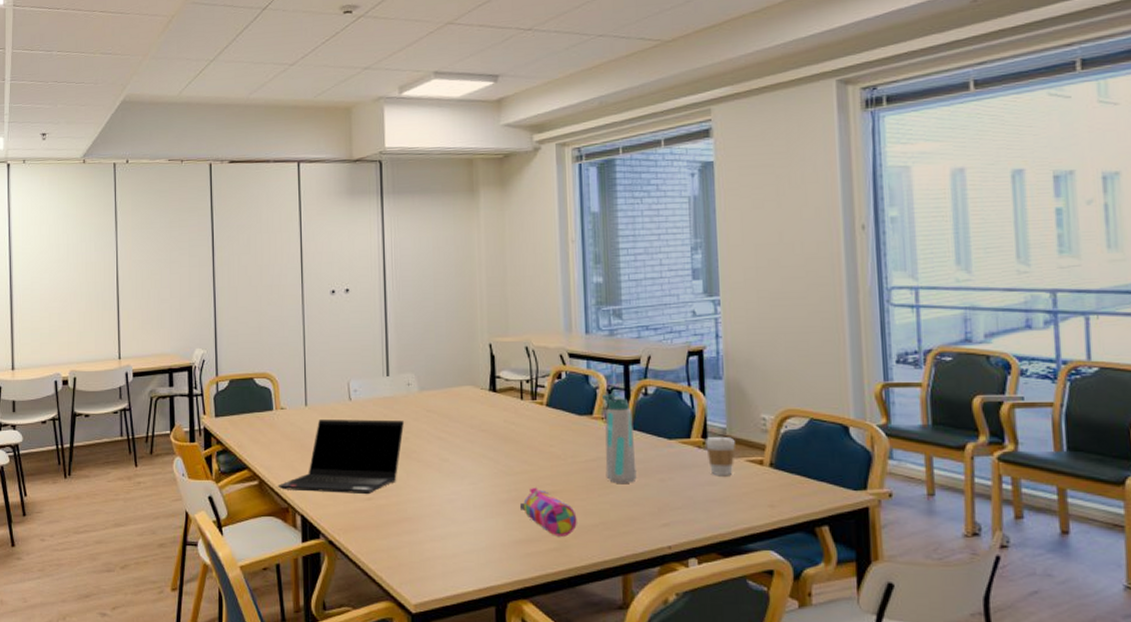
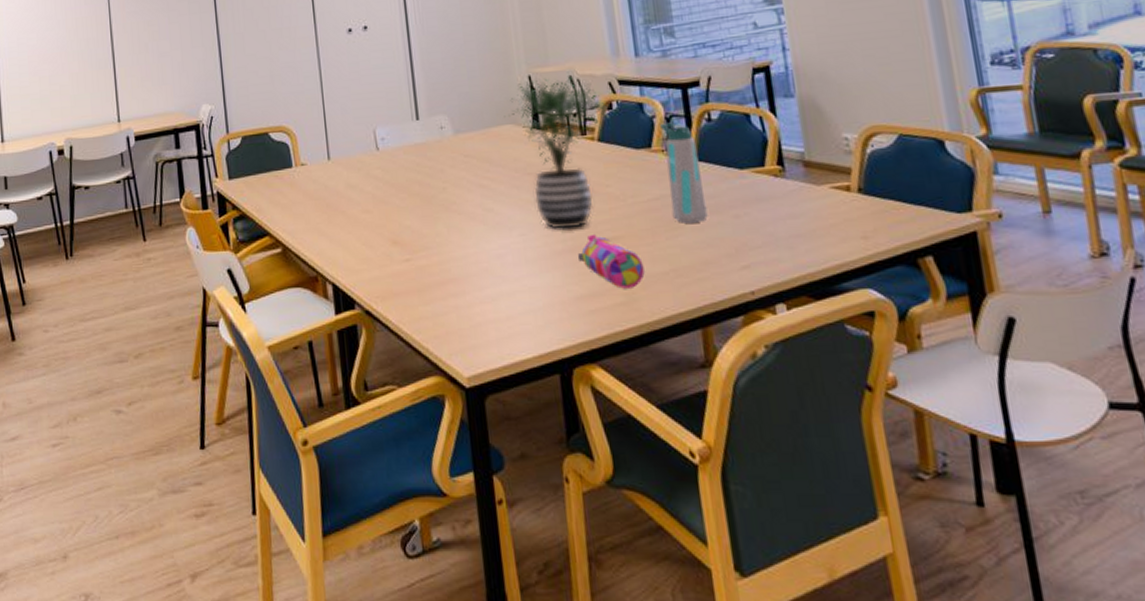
laptop computer: present [277,419,405,494] -> none [303,169,441,257]
potted plant: none [465,347,560,481] -> present [504,77,611,230]
coffee cup: present [706,437,735,475] -> none [782,162,818,206]

